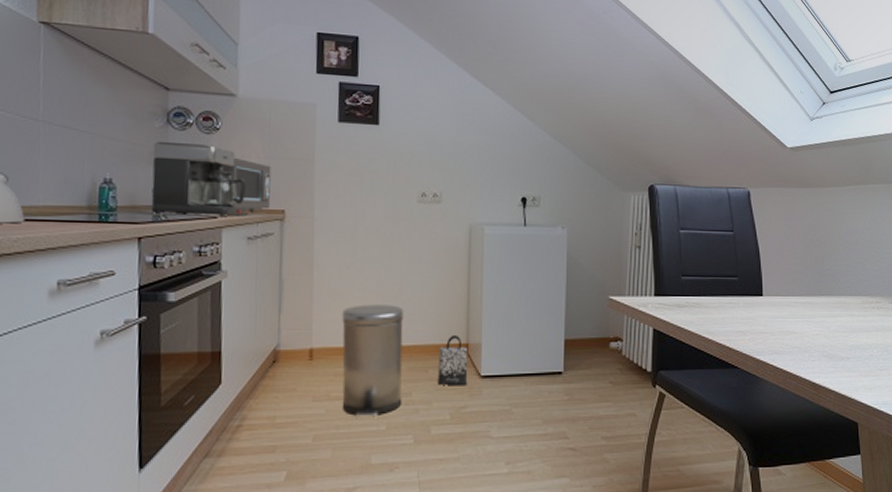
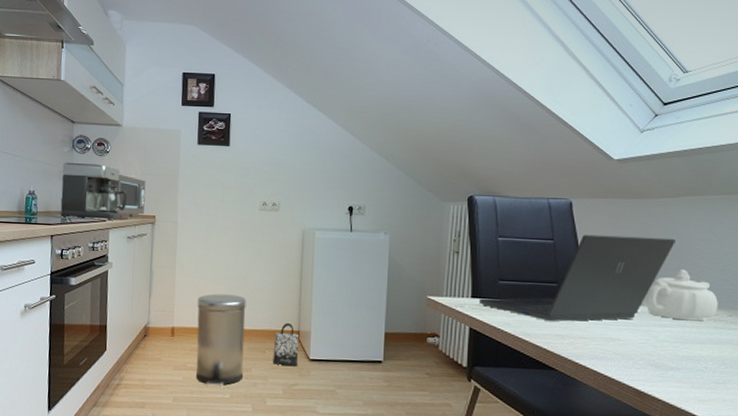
laptop: none [662,225,843,317] -> present [478,234,675,322]
teapot: none [815,258,881,310] -> present [642,269,718,321]

